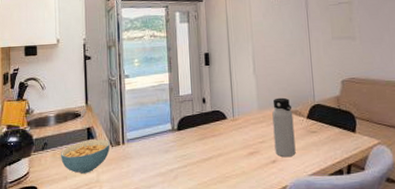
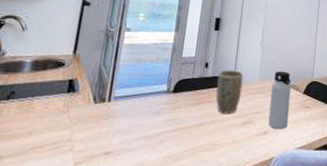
cereal bowl: present [61,139,110,174] -> none [28,93,94,130]
plant pot: none [216,102,243,147] -> present [216,70,244,114]

